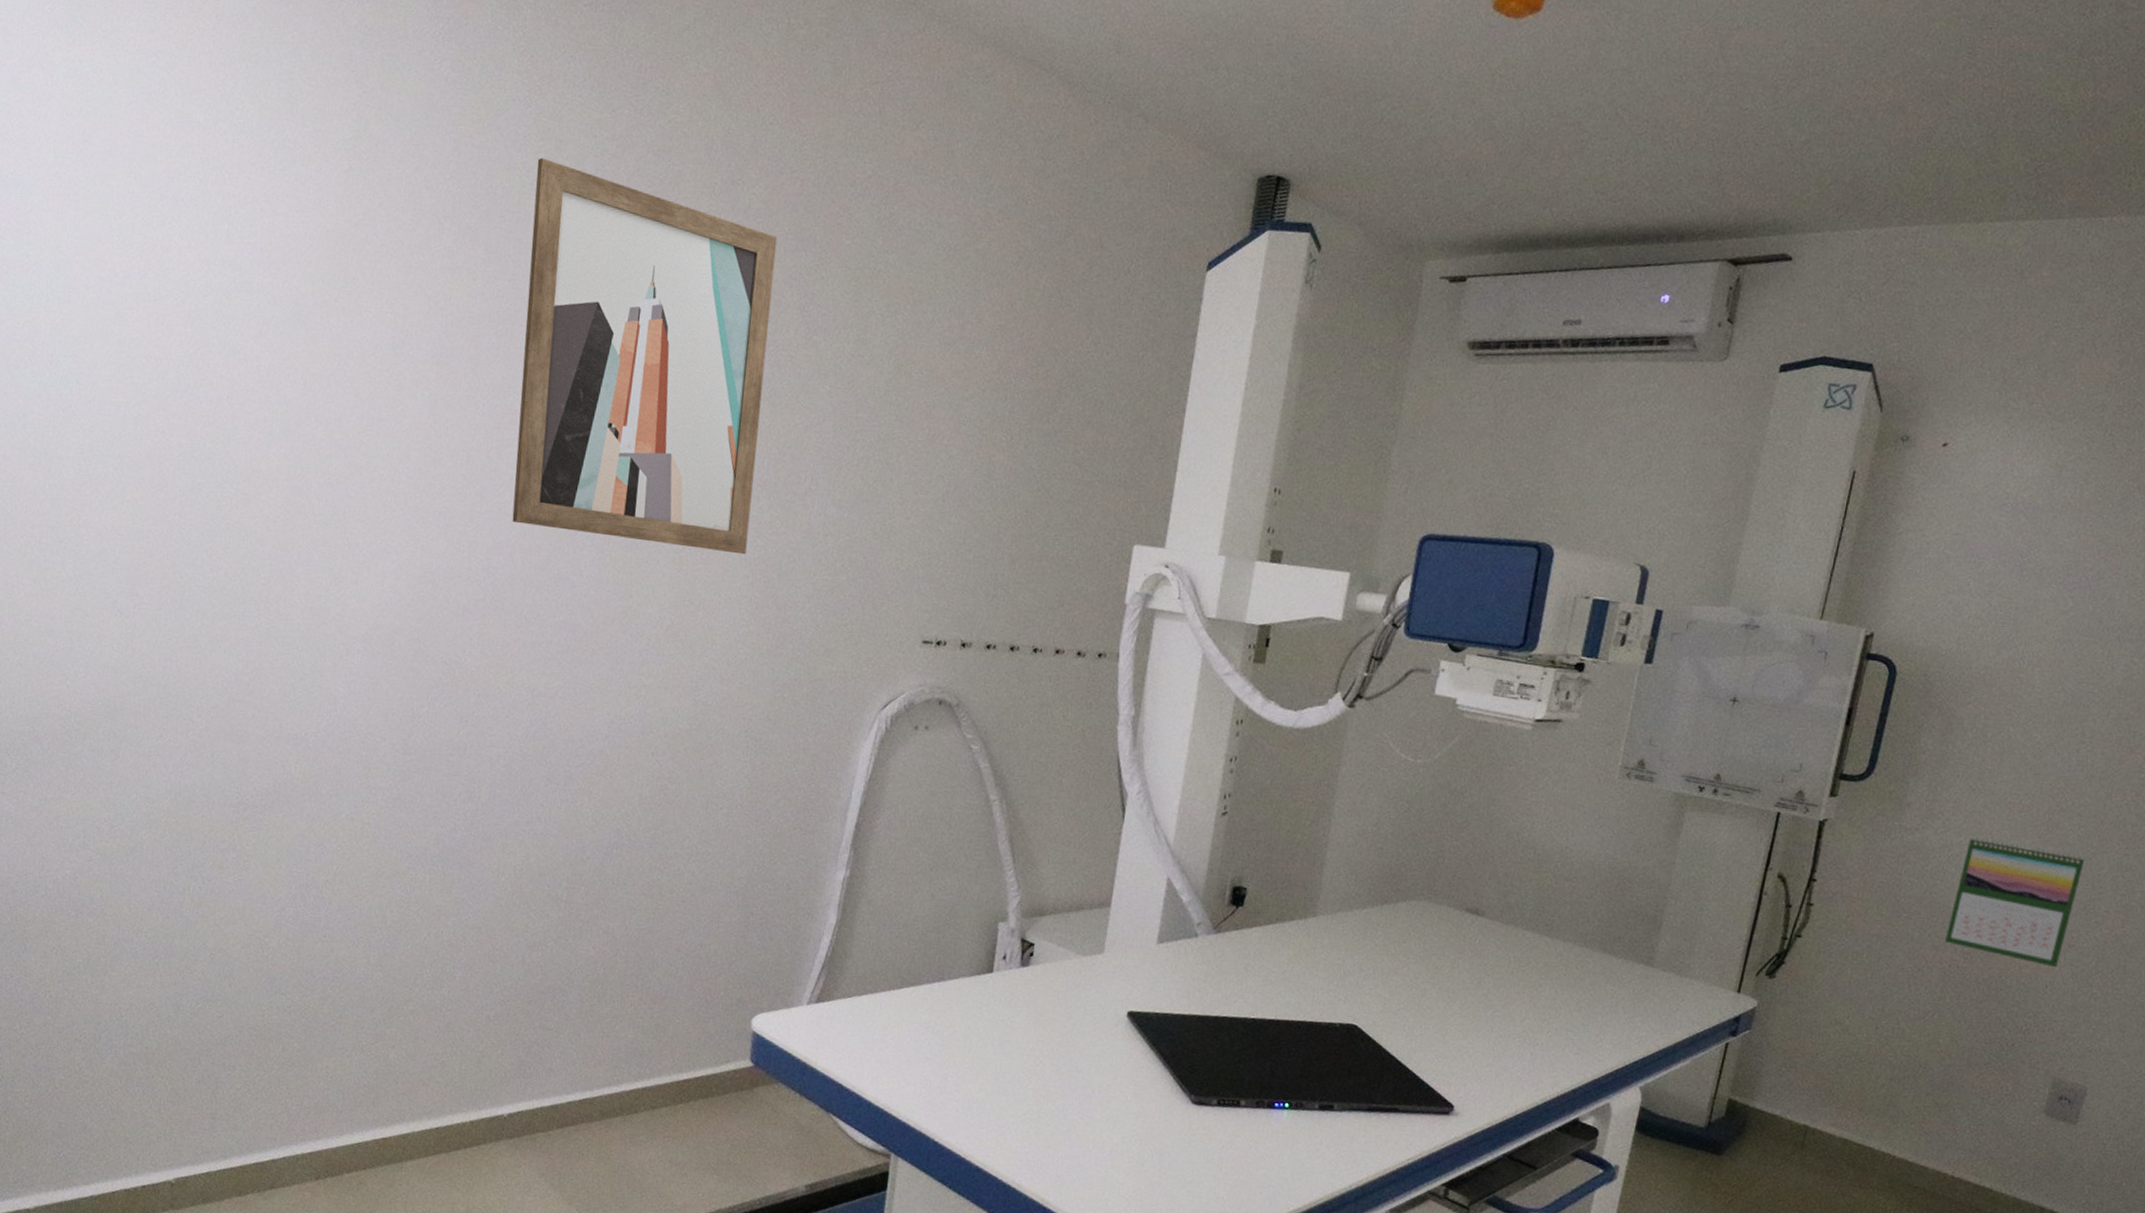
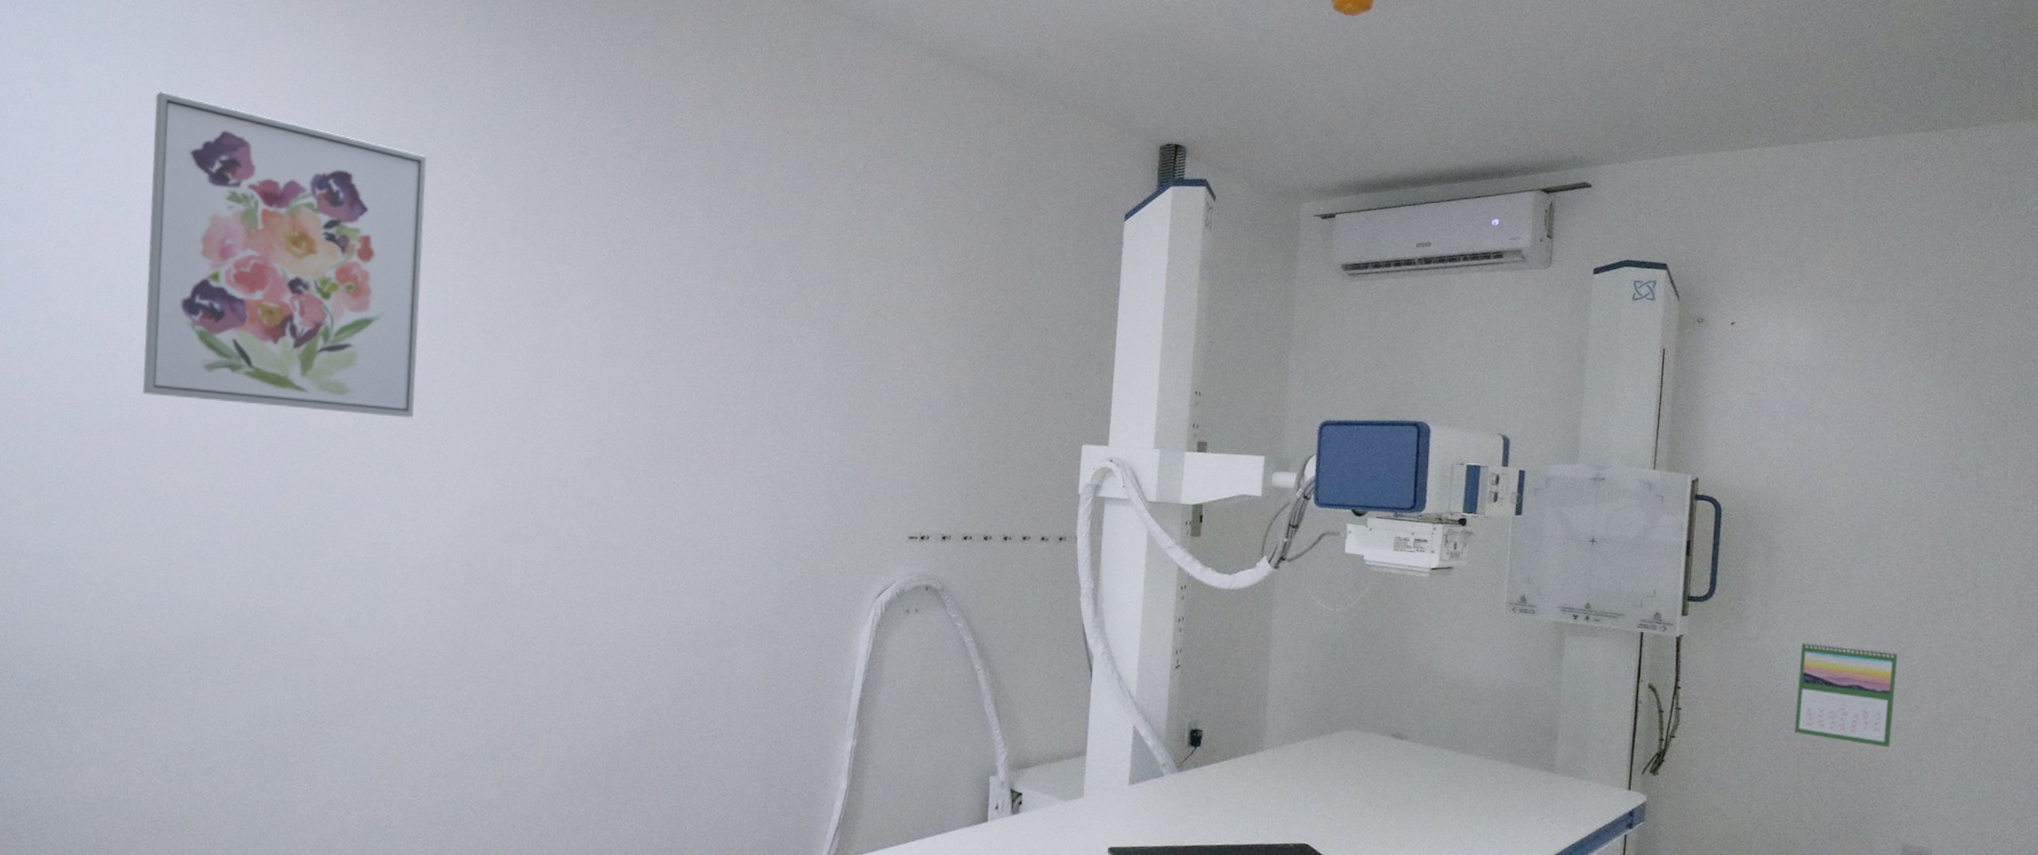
wall art: none [48,43,374,463] -> present [142,91,427,418]
wall art: present [512,157,777,555] -> none [550,161,769,474]

